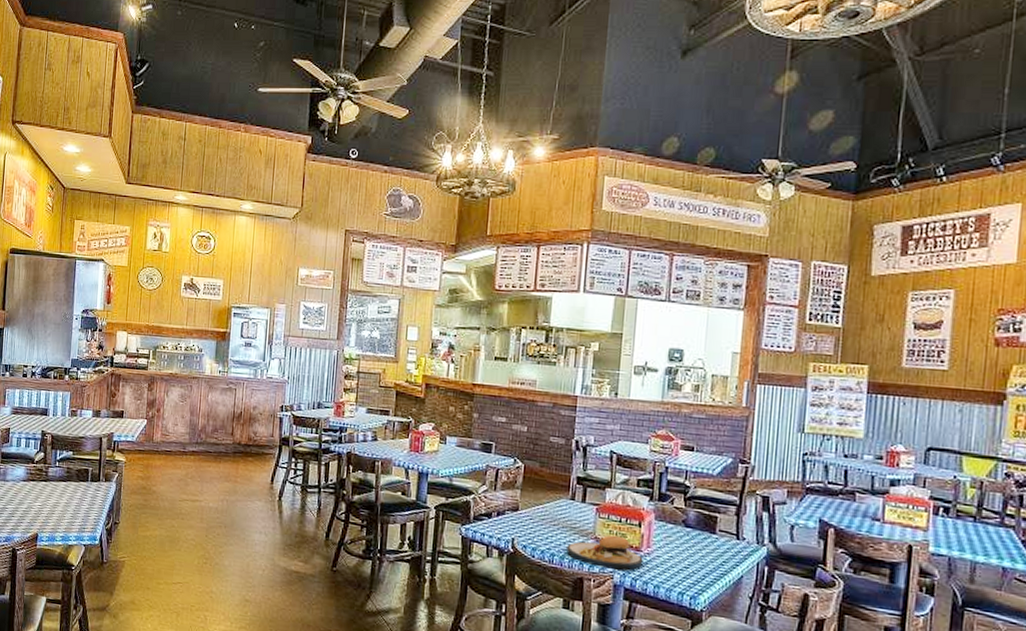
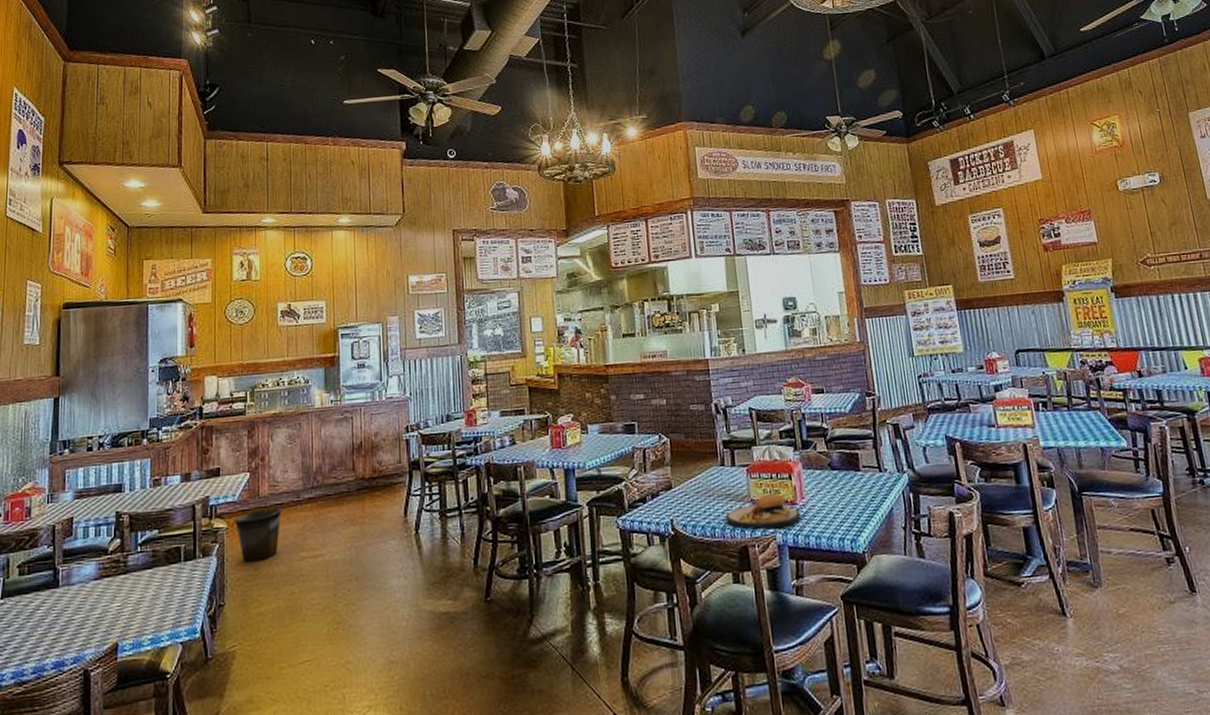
waste bin: none [131,452,171,494] -> present [233,508,283,563]

